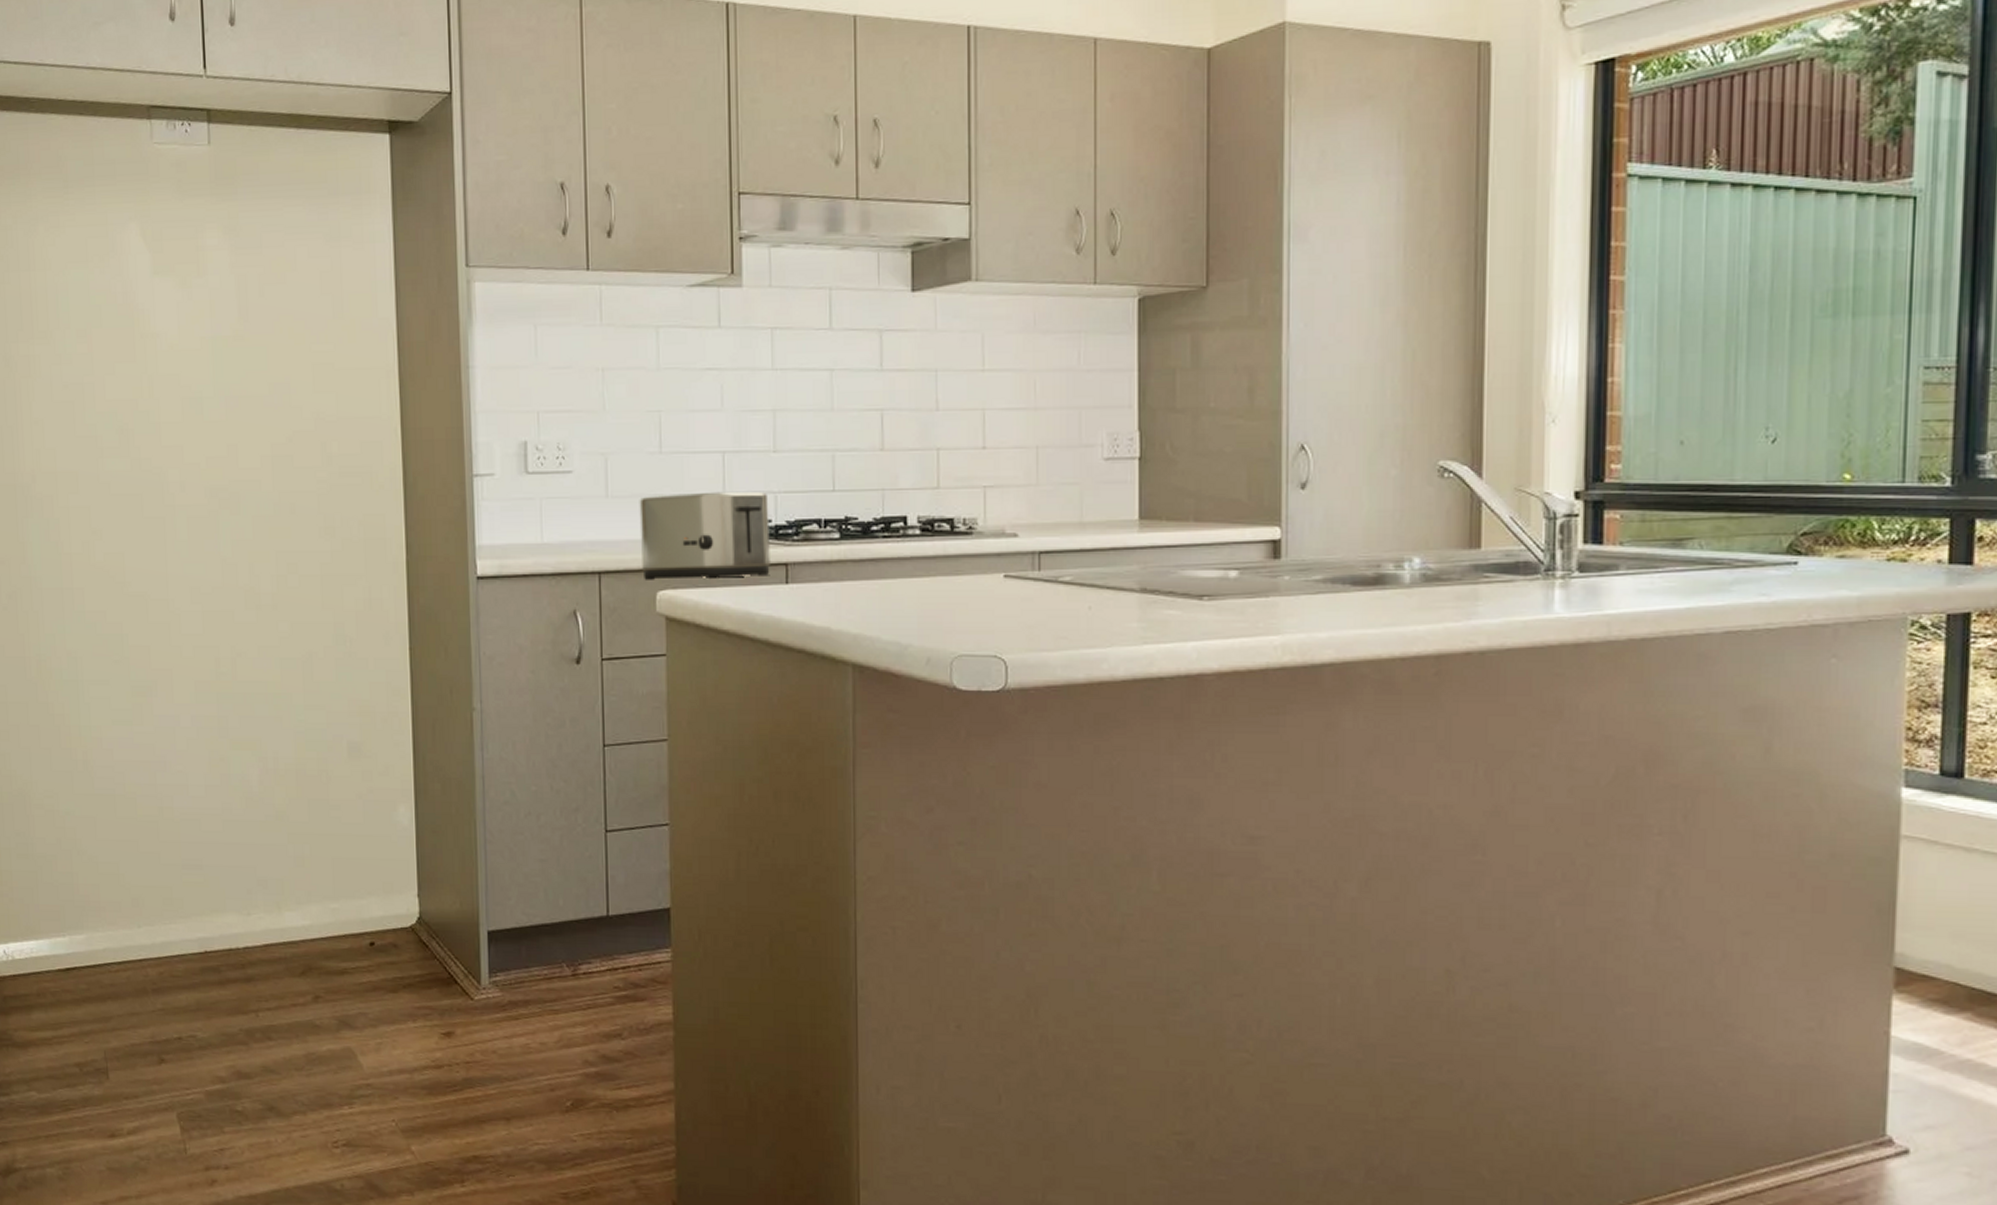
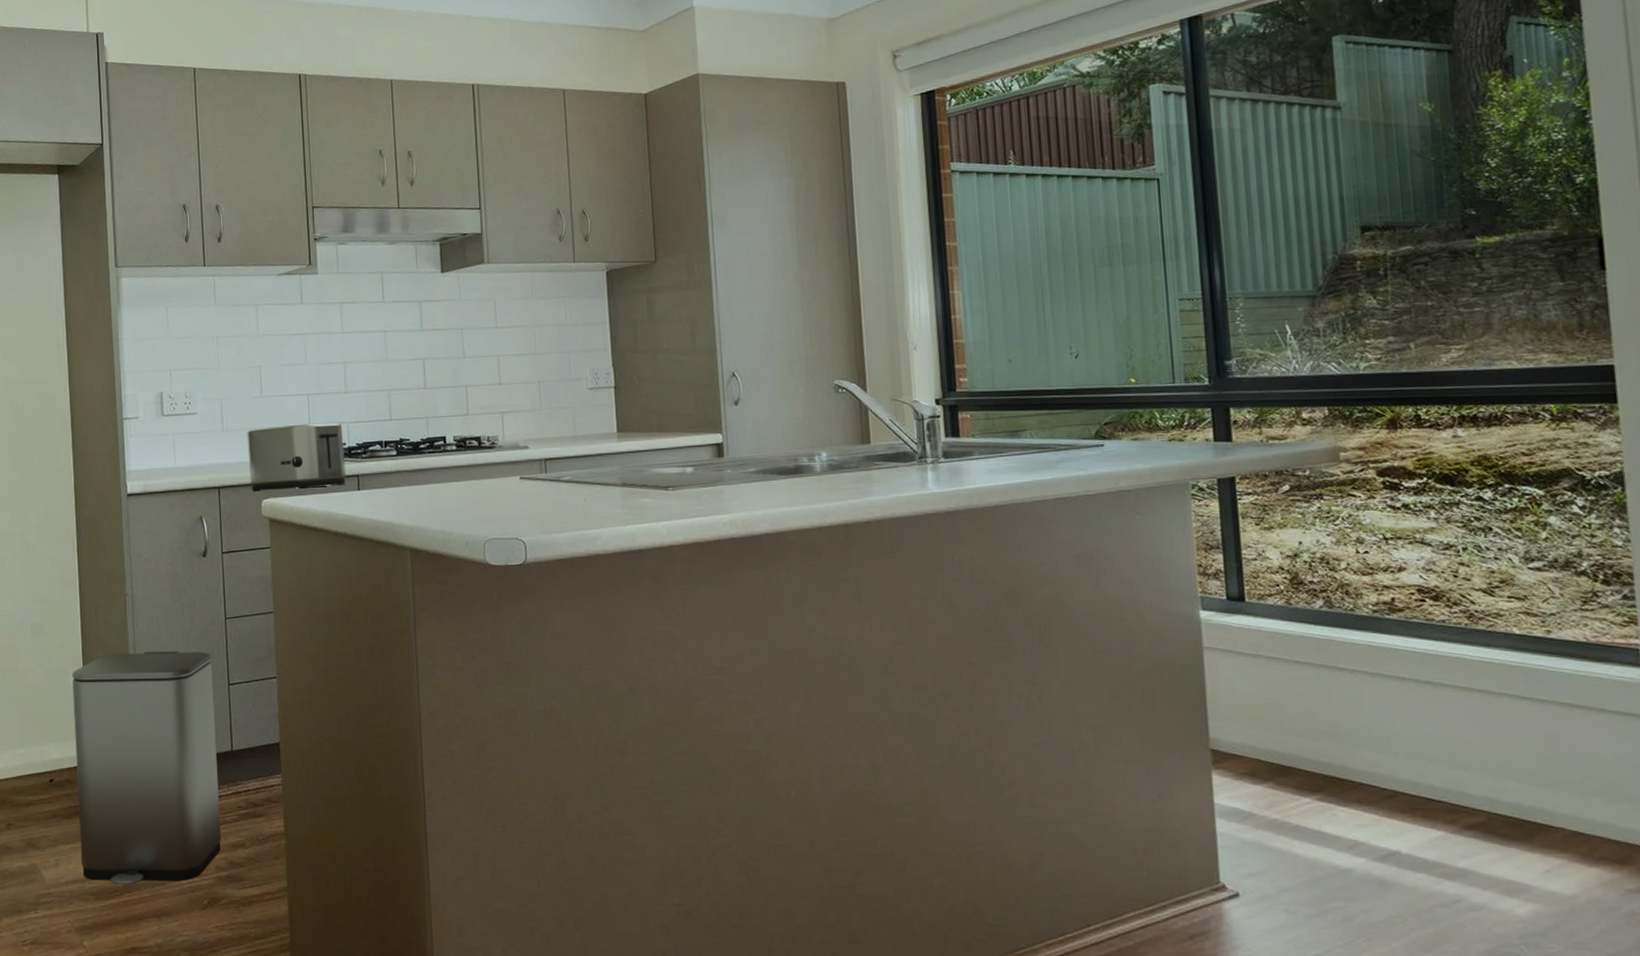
pedal bin: none [400,784,591,1078] -> present [72,651,221,885]

